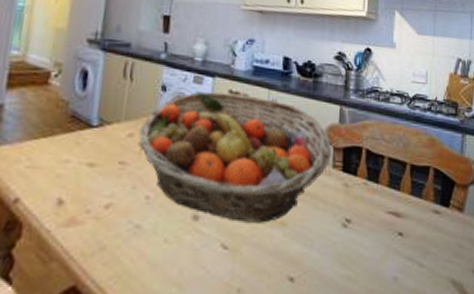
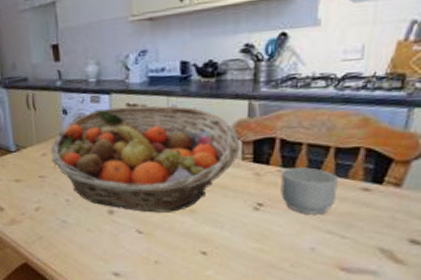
mug: none [366,181,414,236] -> present [281,167,338,214]

